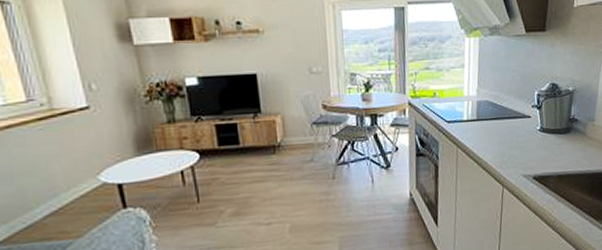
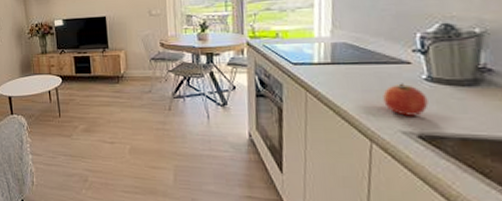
apple: none [512,134,540,162] -> present [383,83,428,116]

